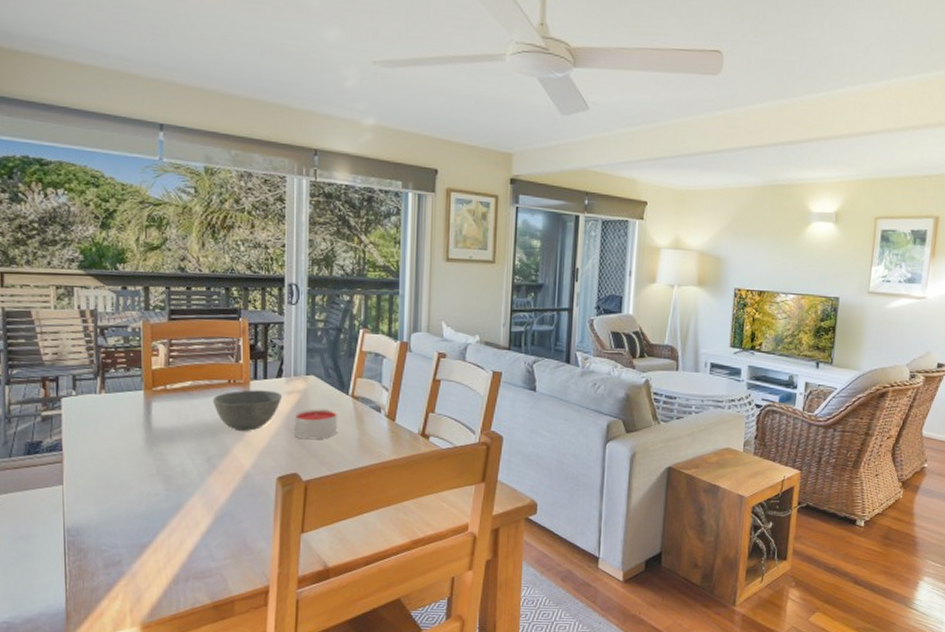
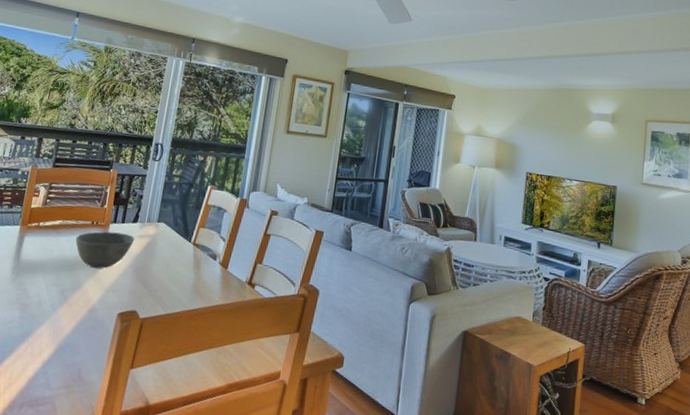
candle: present [294,409,338,440] -> none [139,252,180,281]

